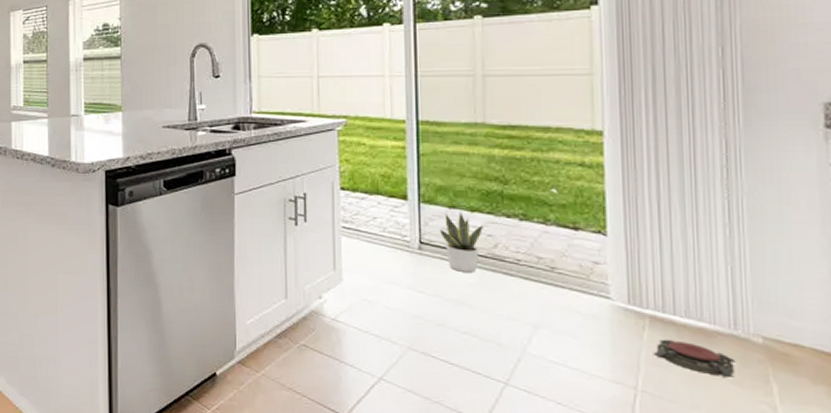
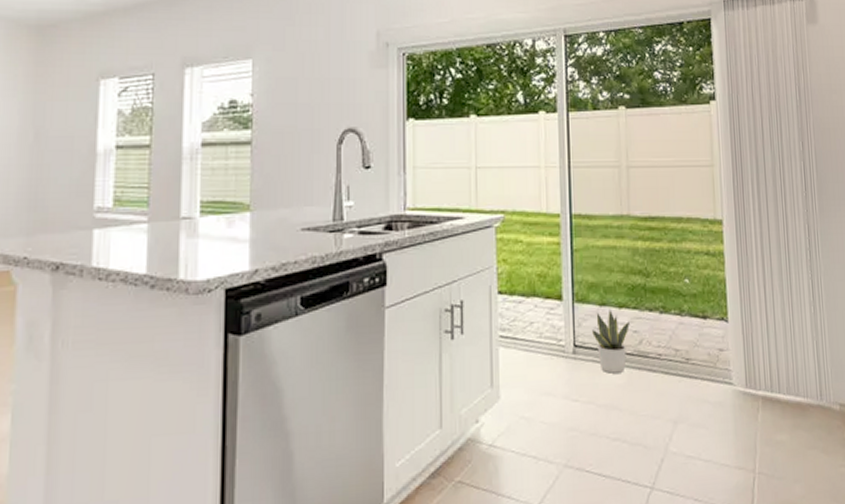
robot vacuum: present [652,339,736,377] -> none [765,417,823,447]

